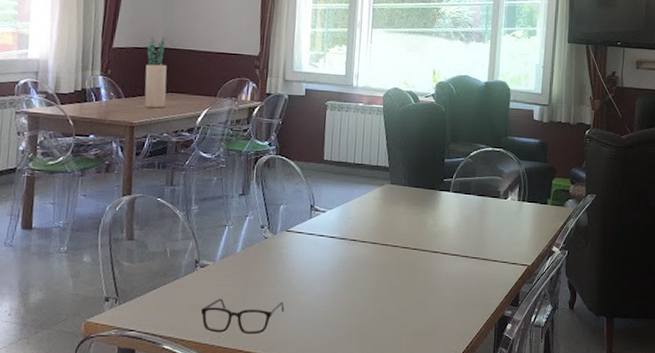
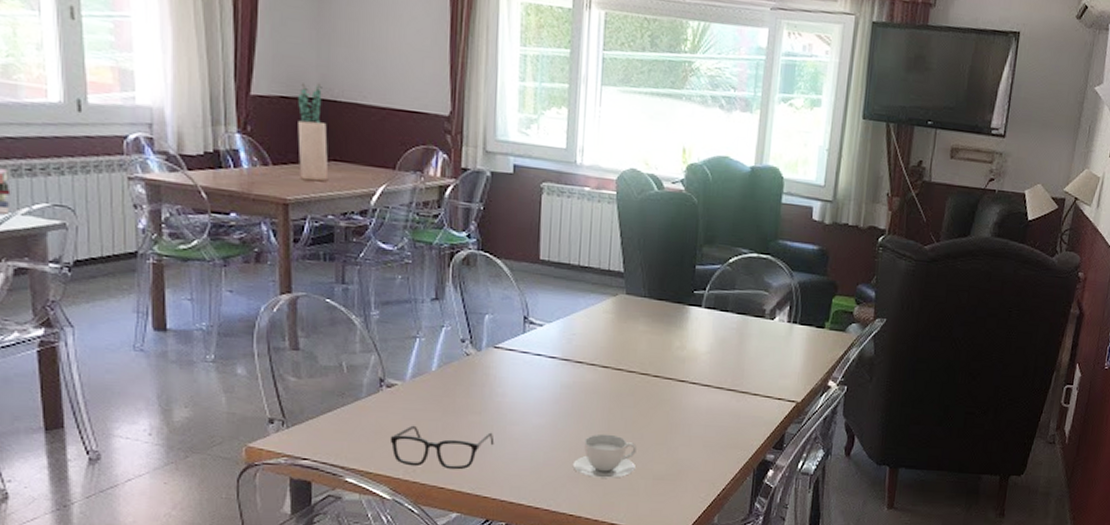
teacup: none [347,299,400,337] -> present [572,433,637,478]

